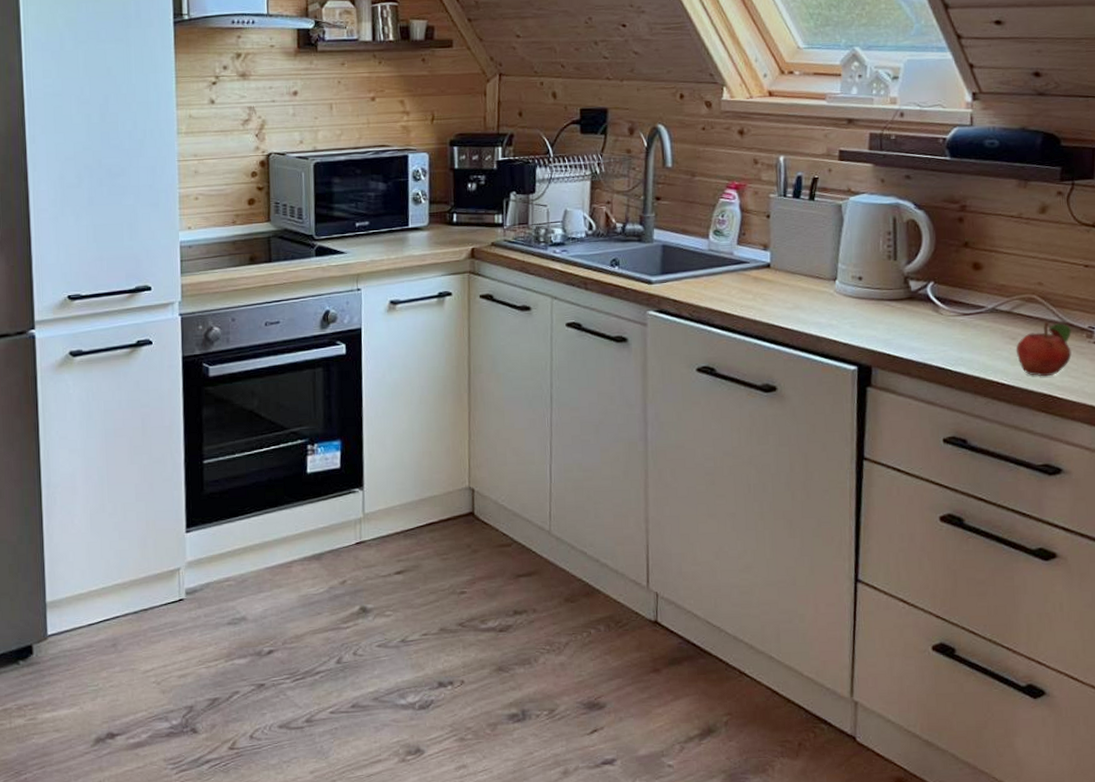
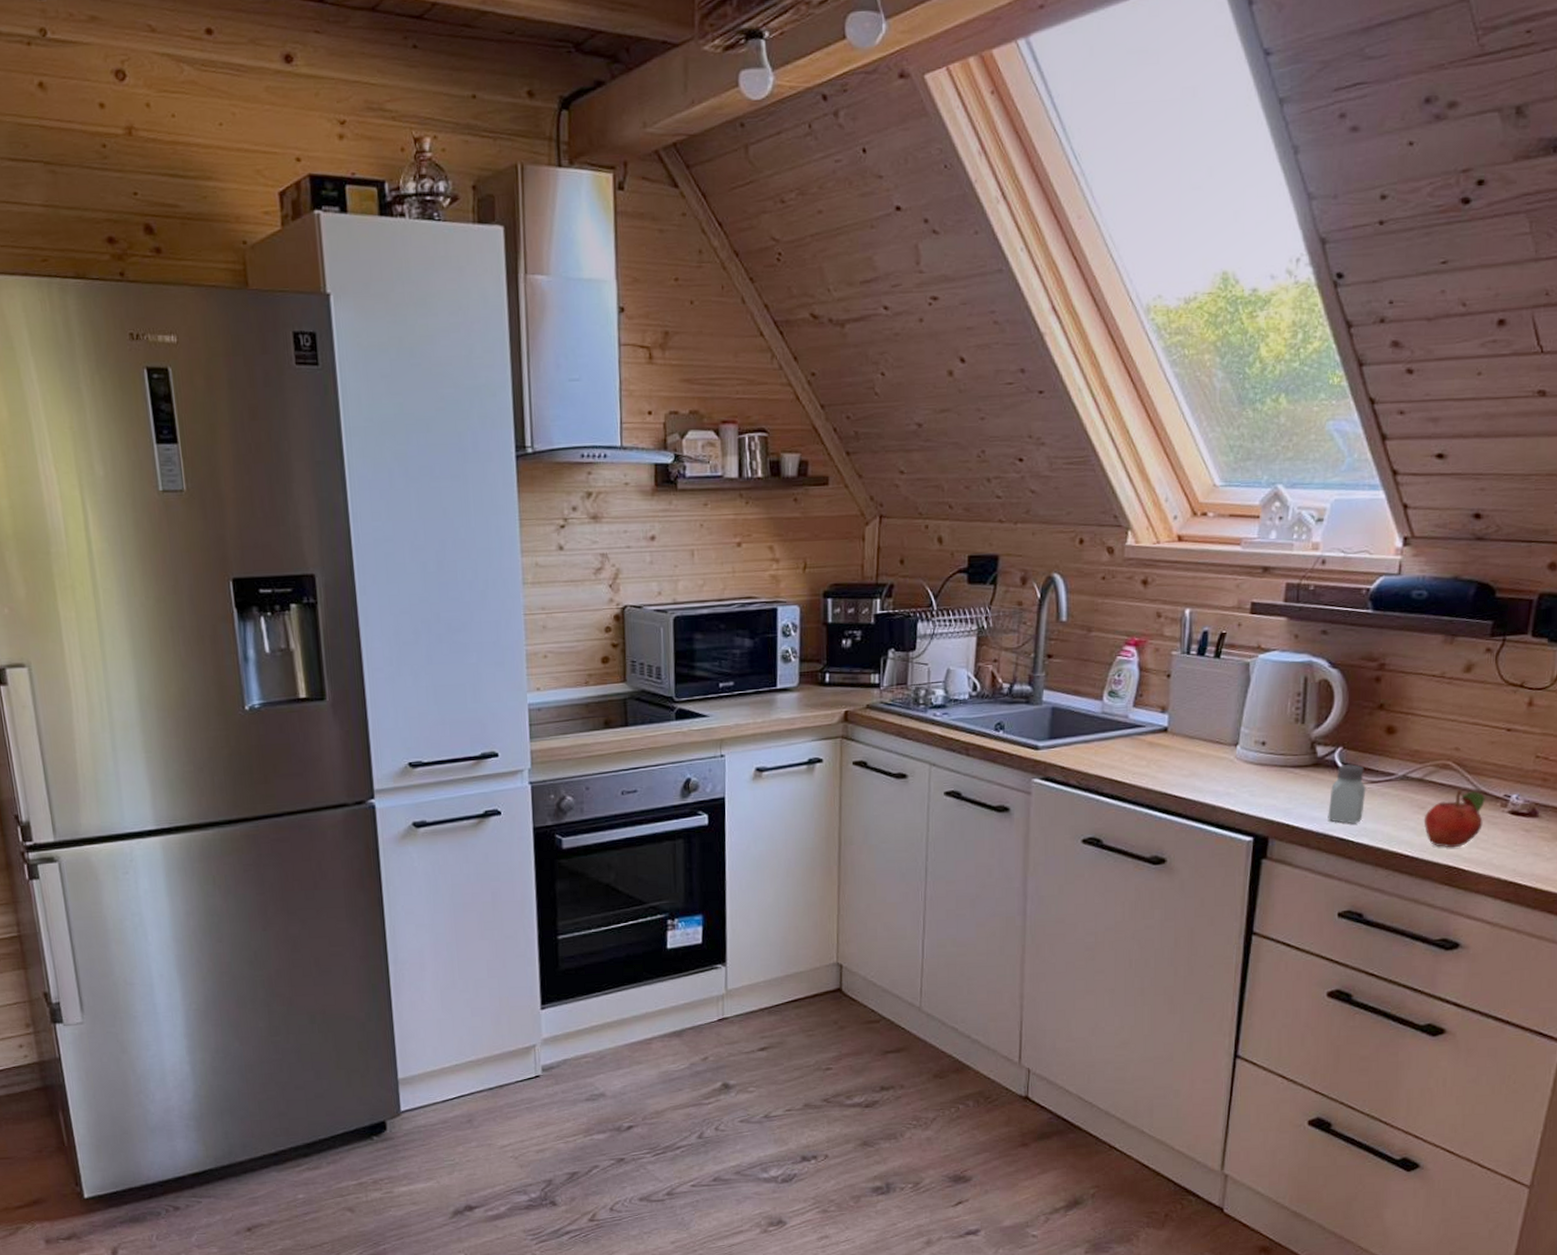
saltshaker: none [925,298,960,354] -> present [1328,764,1366,824]

